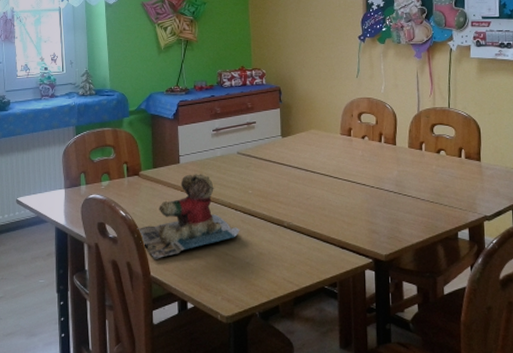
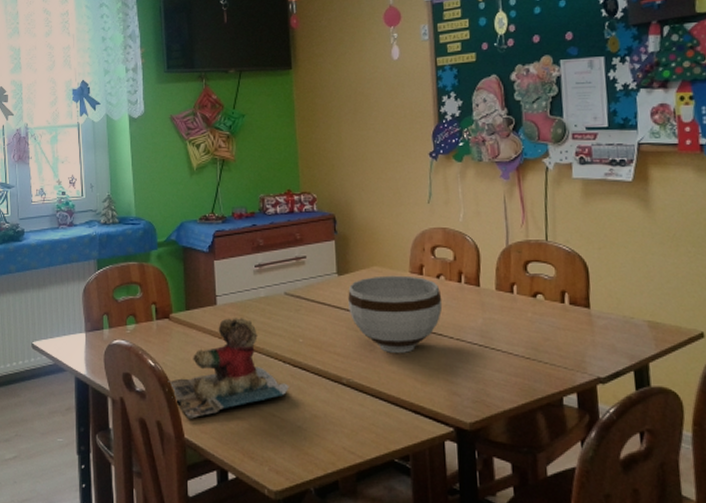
bowl: none [290,137,366,200] -> present [348,275,443,353]

